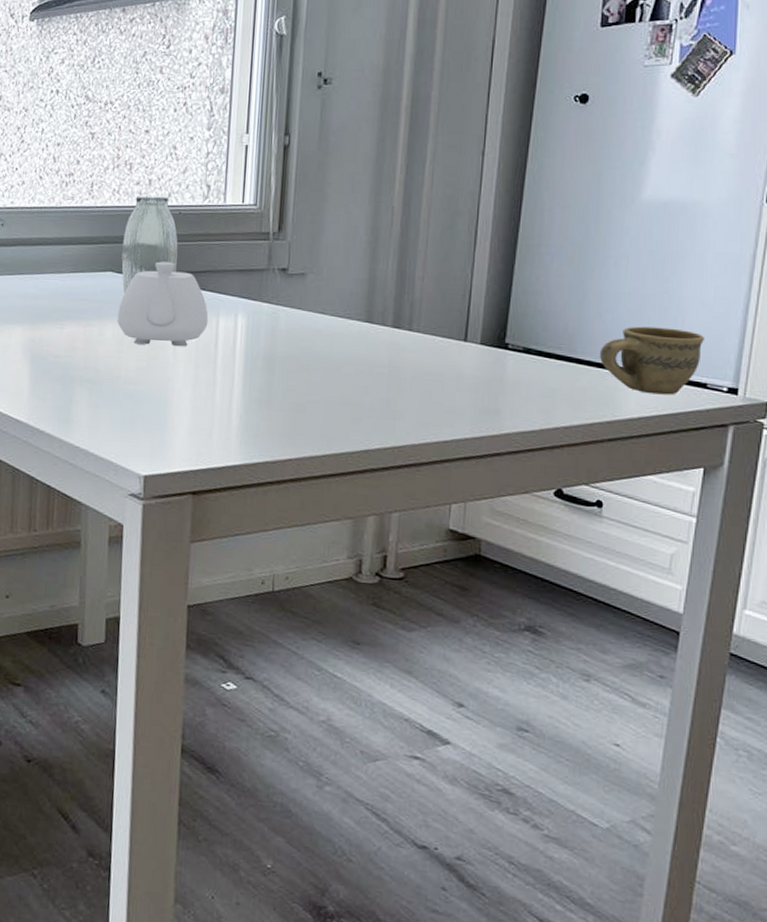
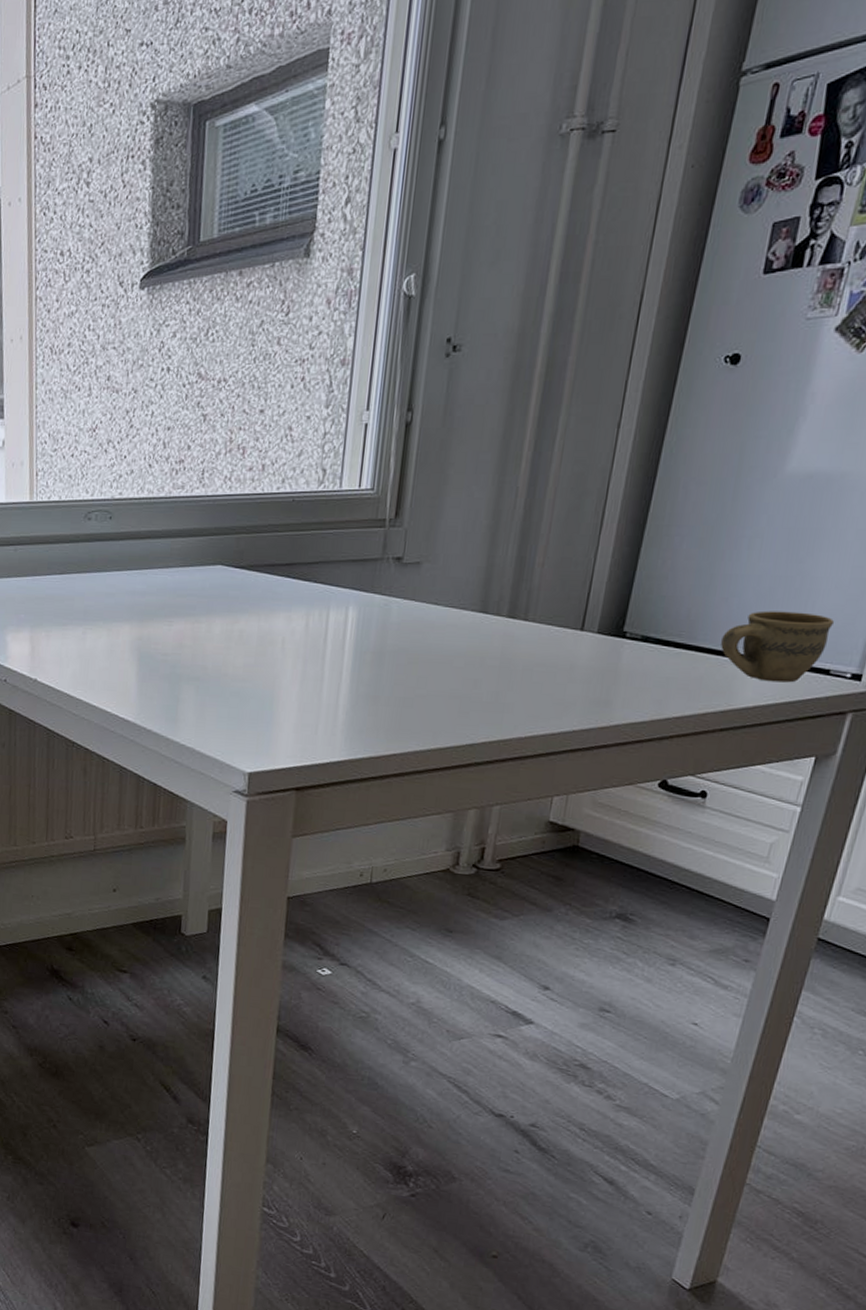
teapot: present [117,261,209,347] -> none [225,553,319,642]
vase: present [121,196,178,293] -> none [231,482,290,587]

